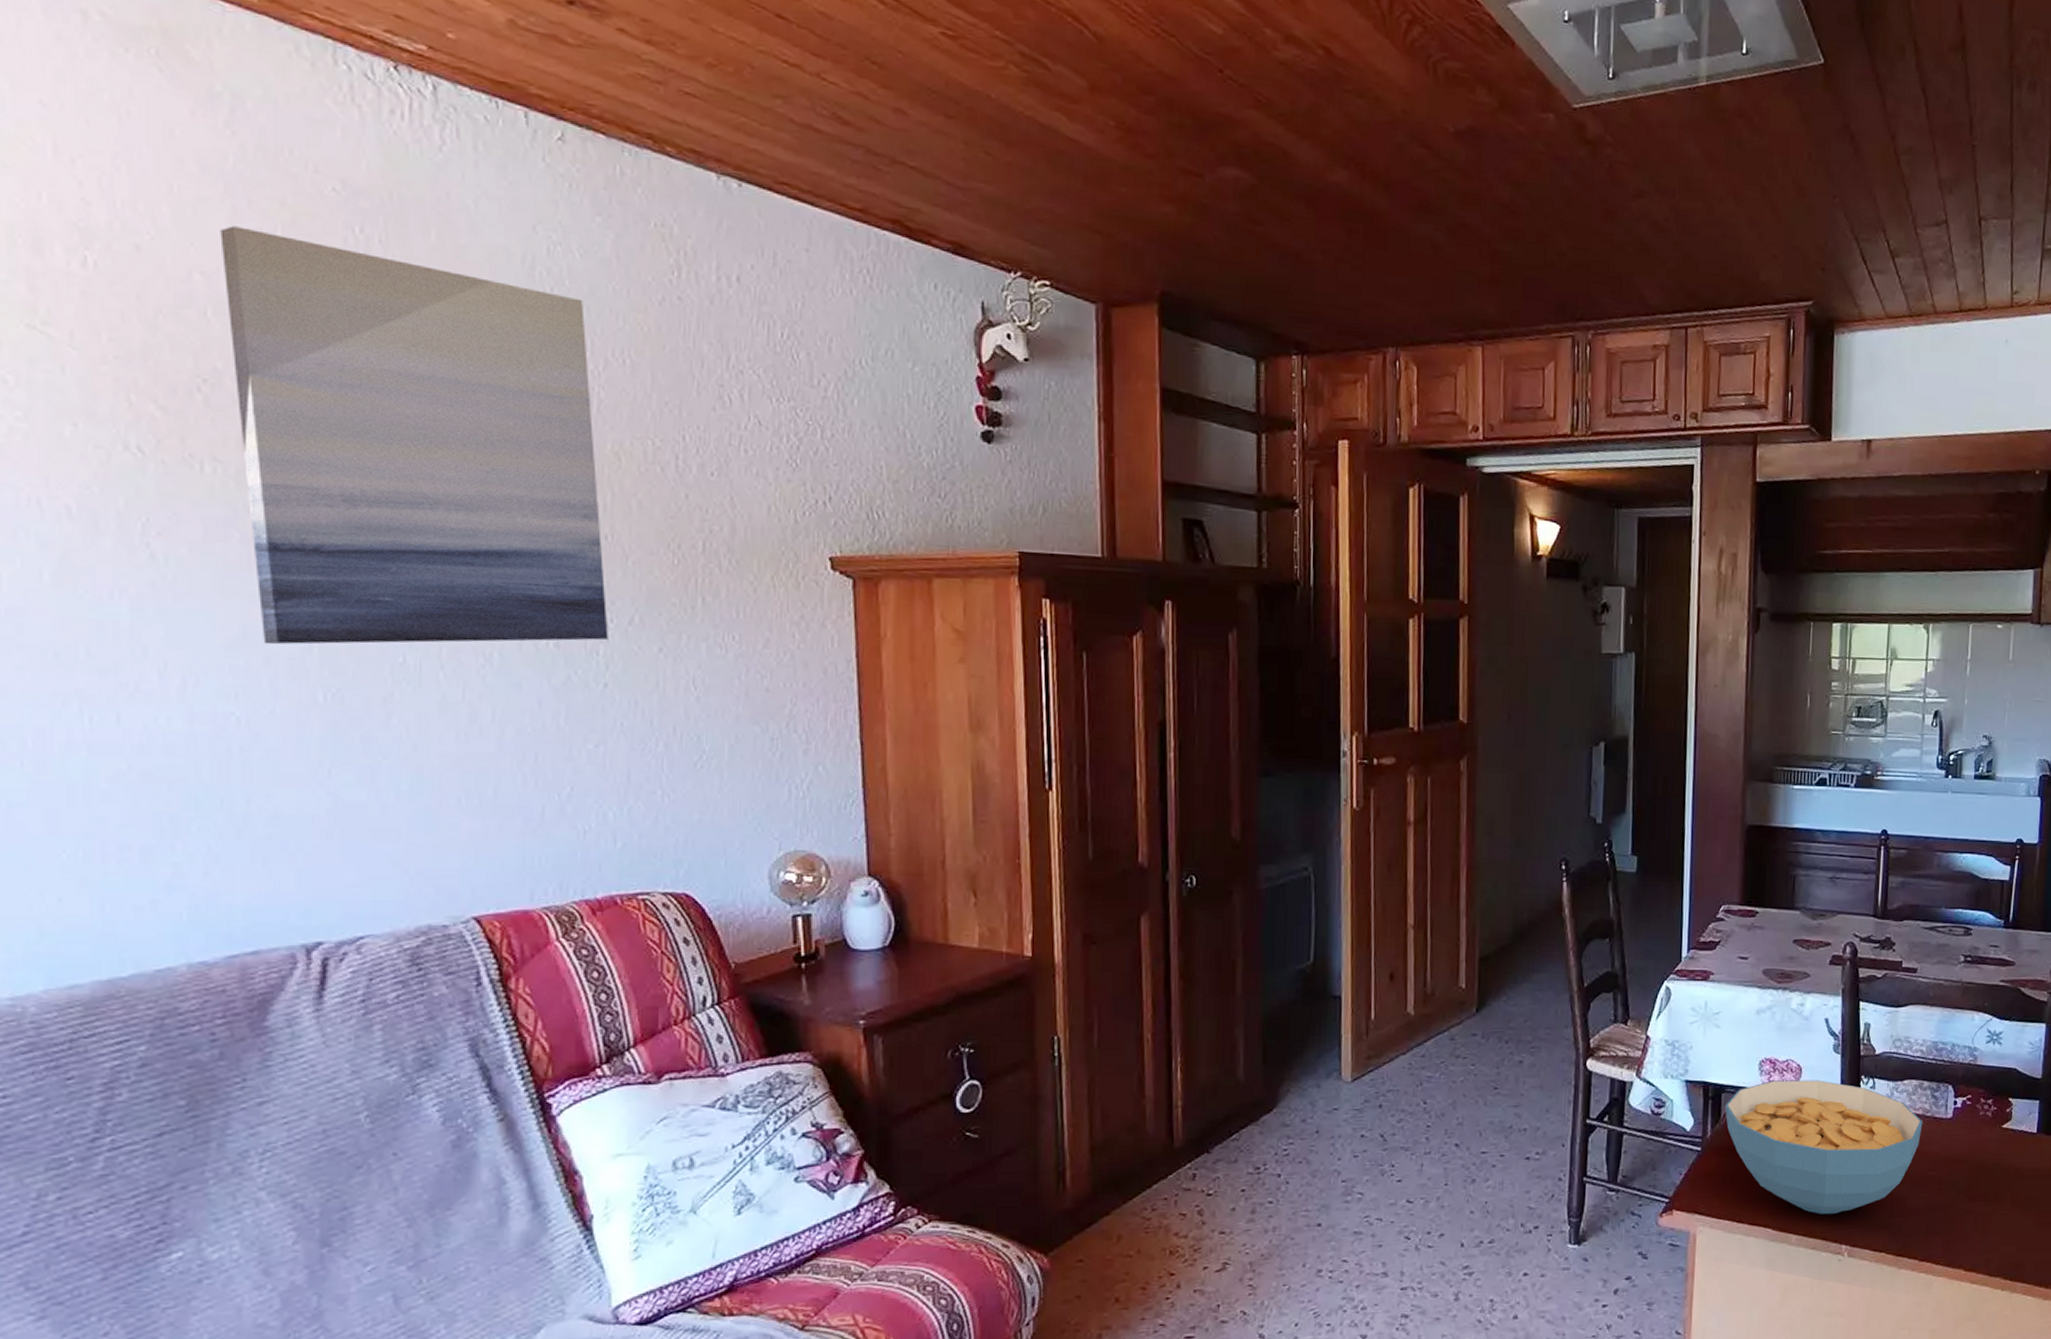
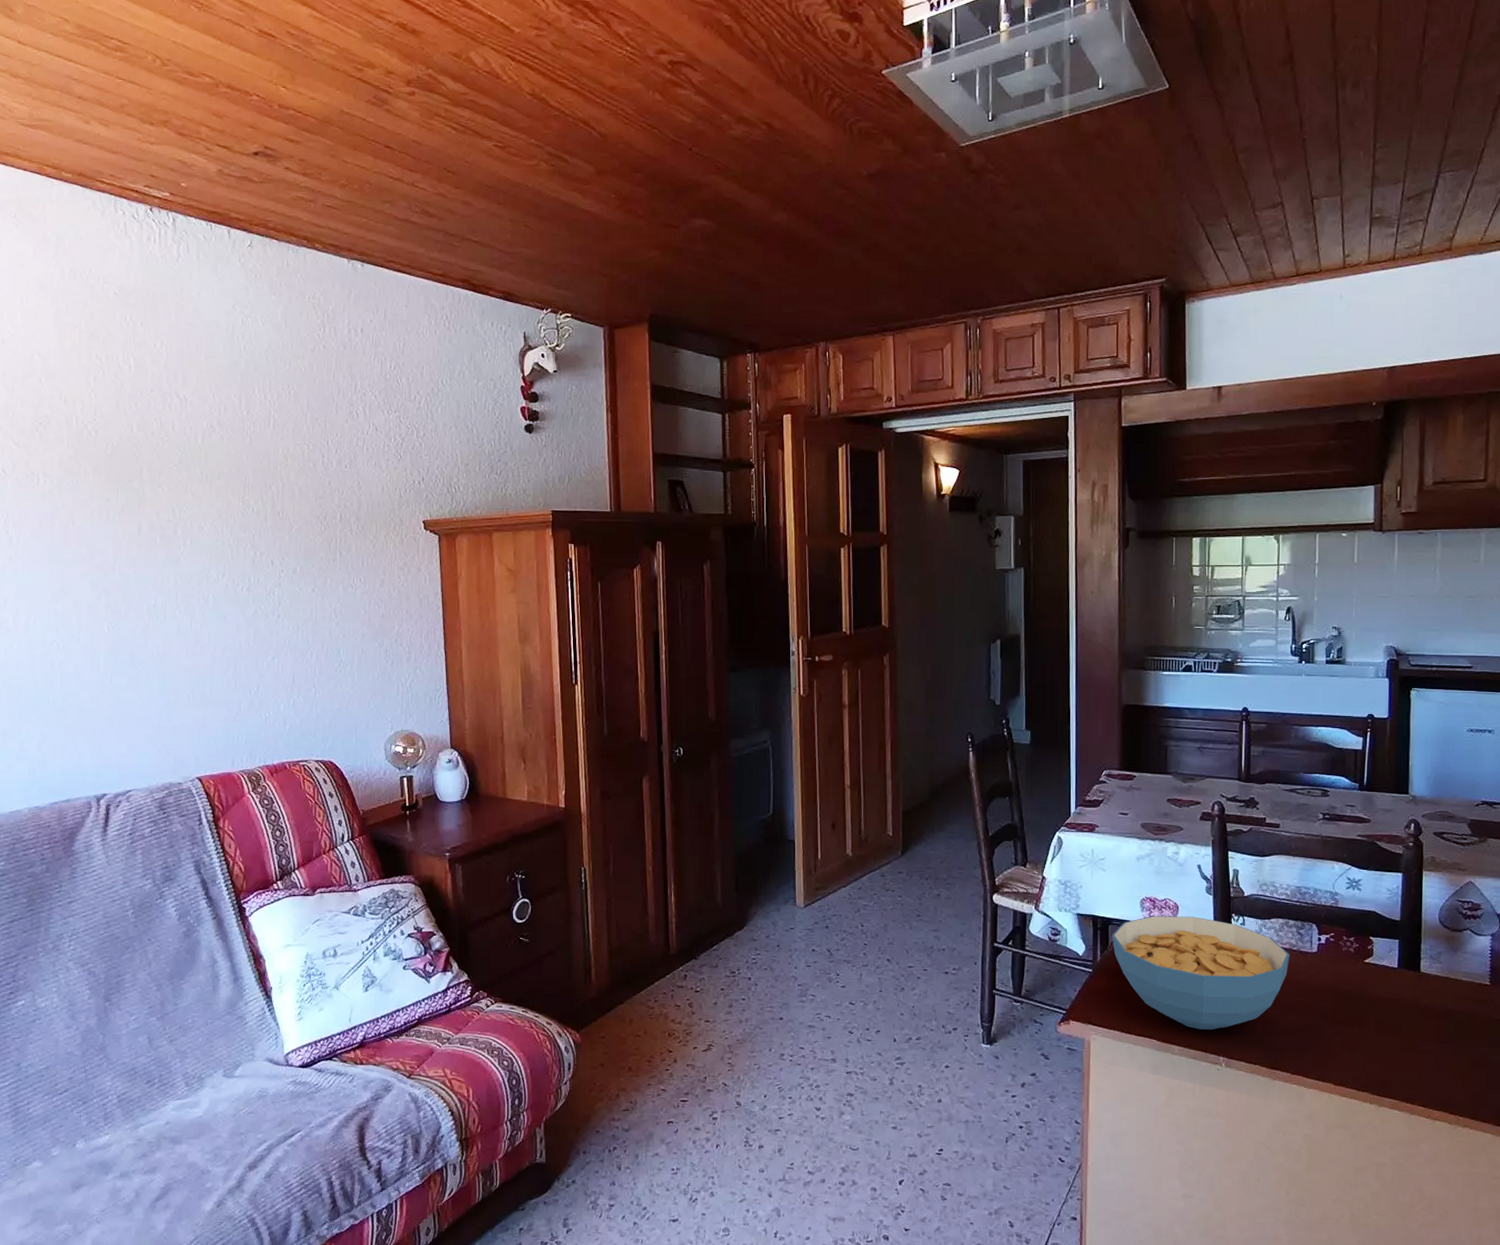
wall art: present [220,226,608,645] -> none [49,322,280,595]

